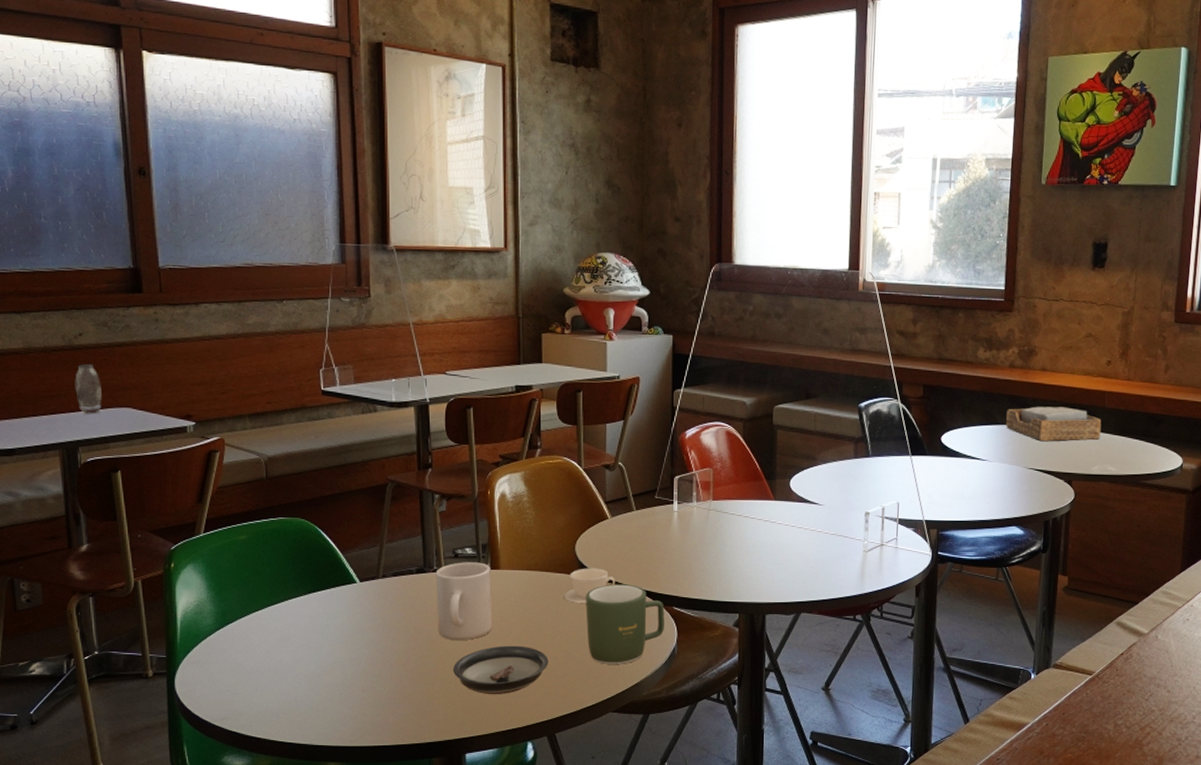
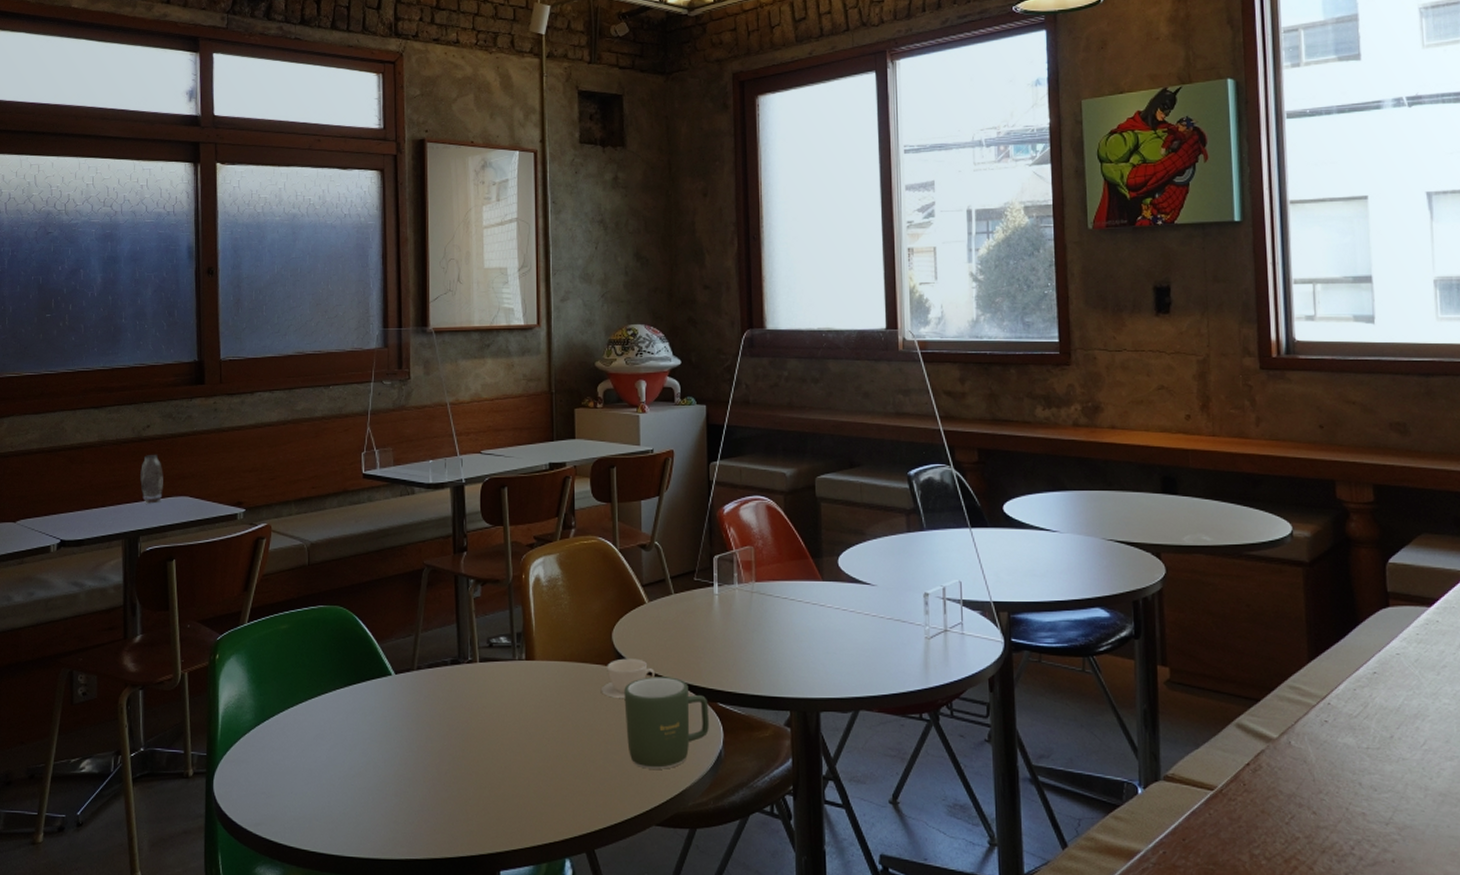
cup: present [435,562,493,640] -> none [470,652,528,739]
saucer: present [452,645,548,695] -> none [486,746,586,803]
napkin holder: present [1005,406,1102,442] -> none [1074,469,1189,509]

